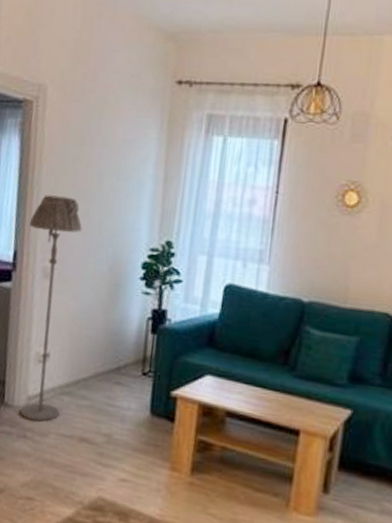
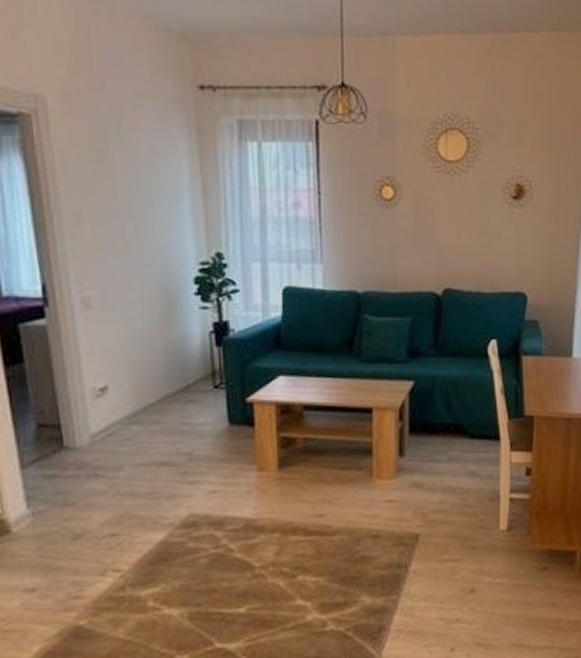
floor lamp: present [20,195,82,422] -> none [55,218,131,458]

